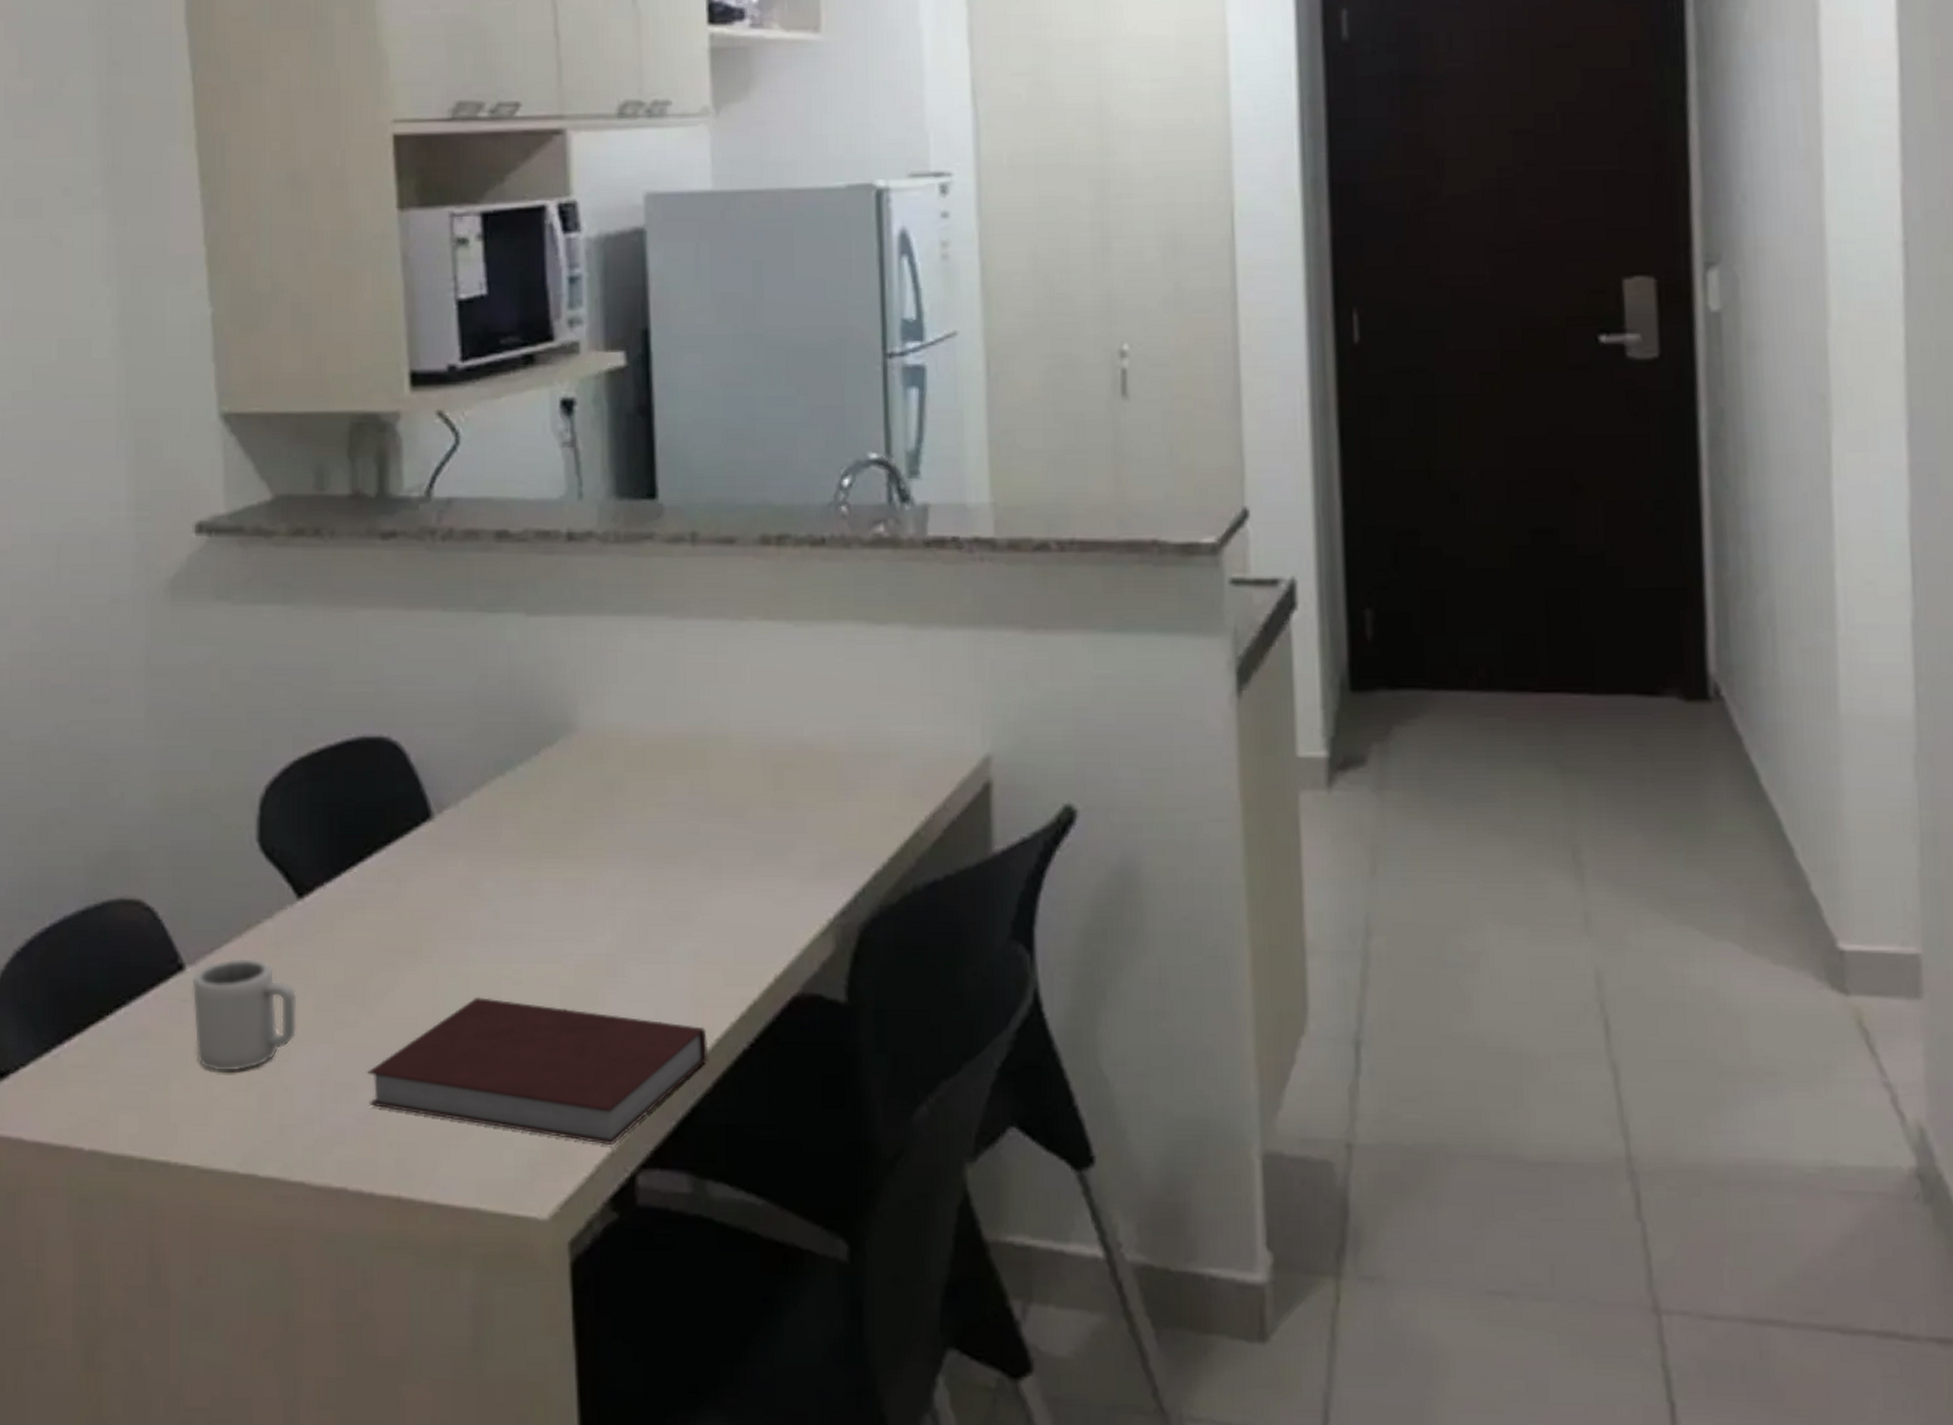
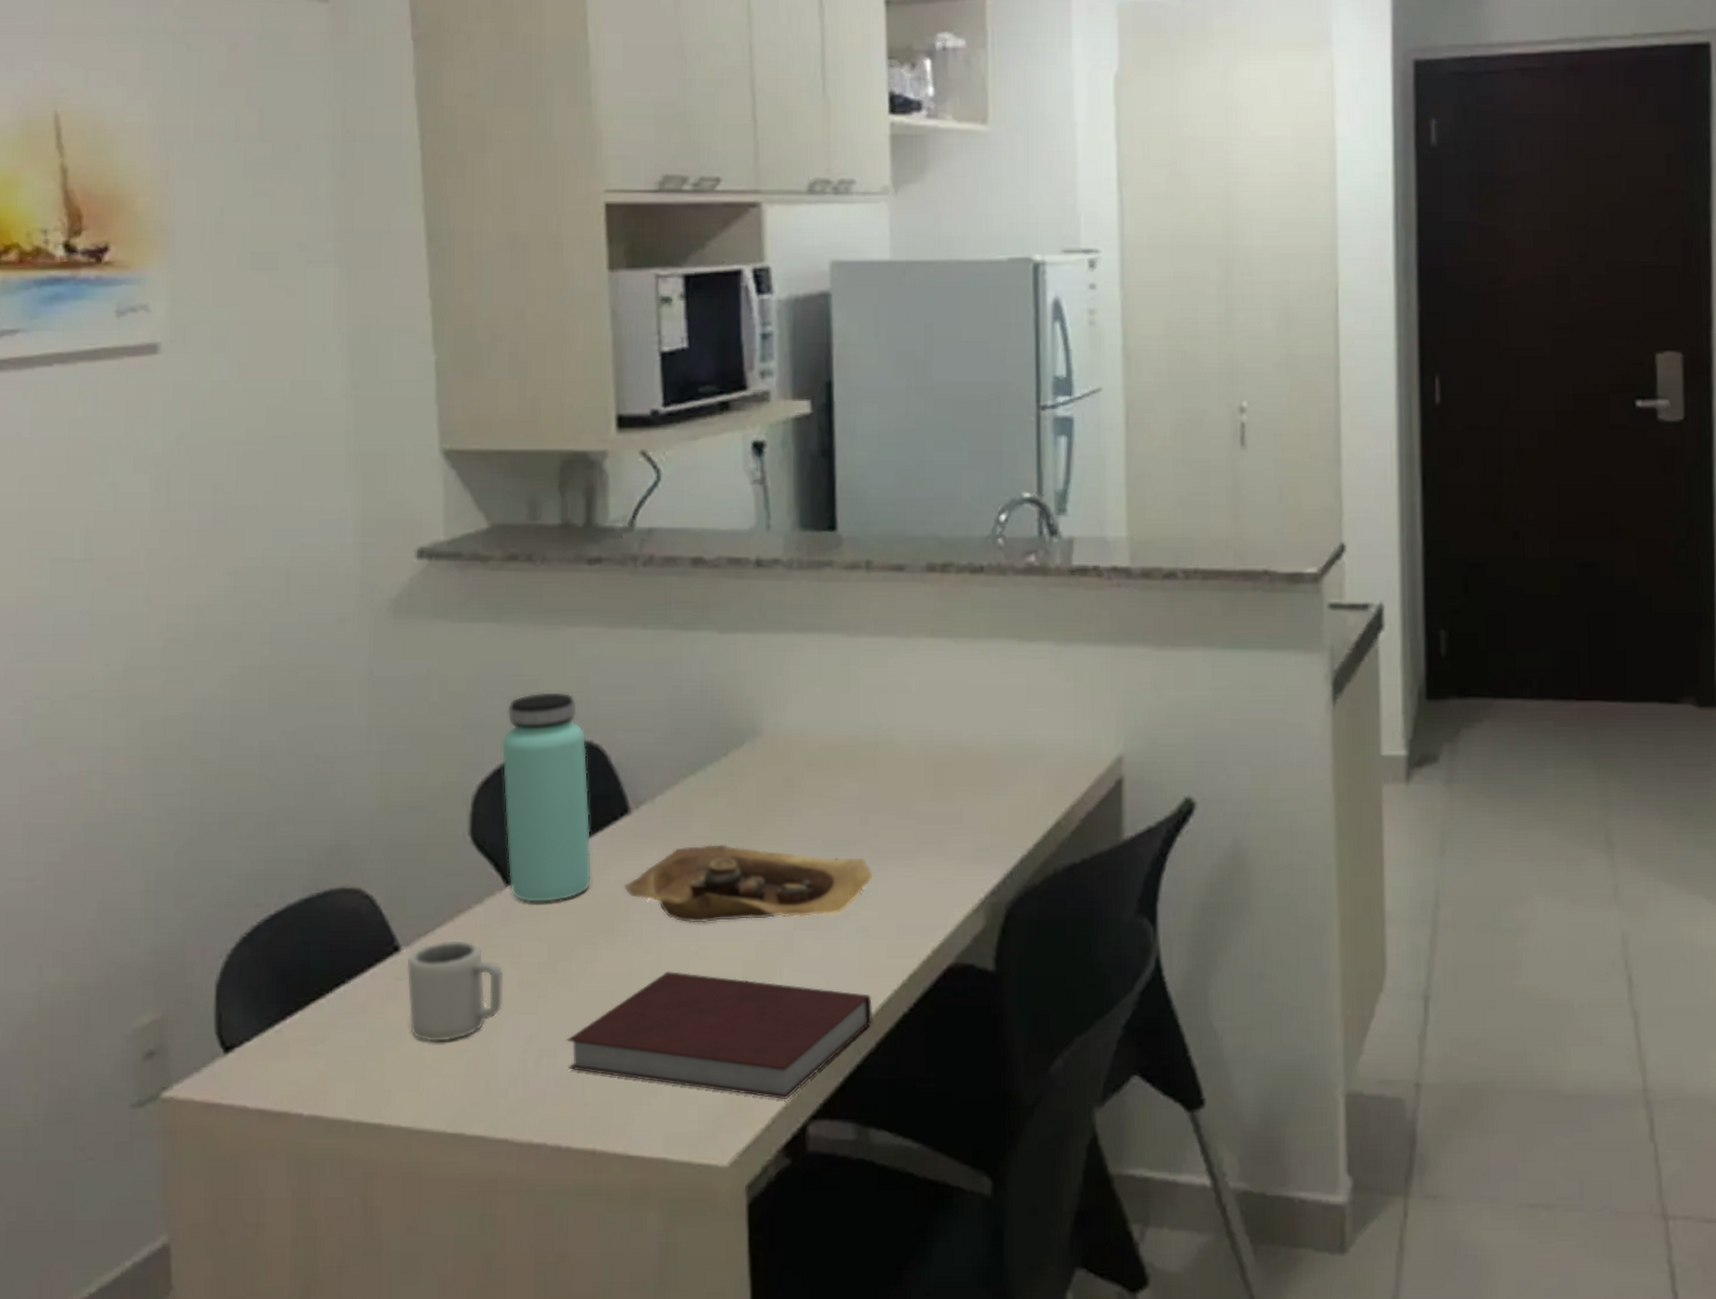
bottle: none [290,682,392,919] -> present [501,692,593,904]
bowl: none [427,855,706,943] -> present [624,844,873,923]

